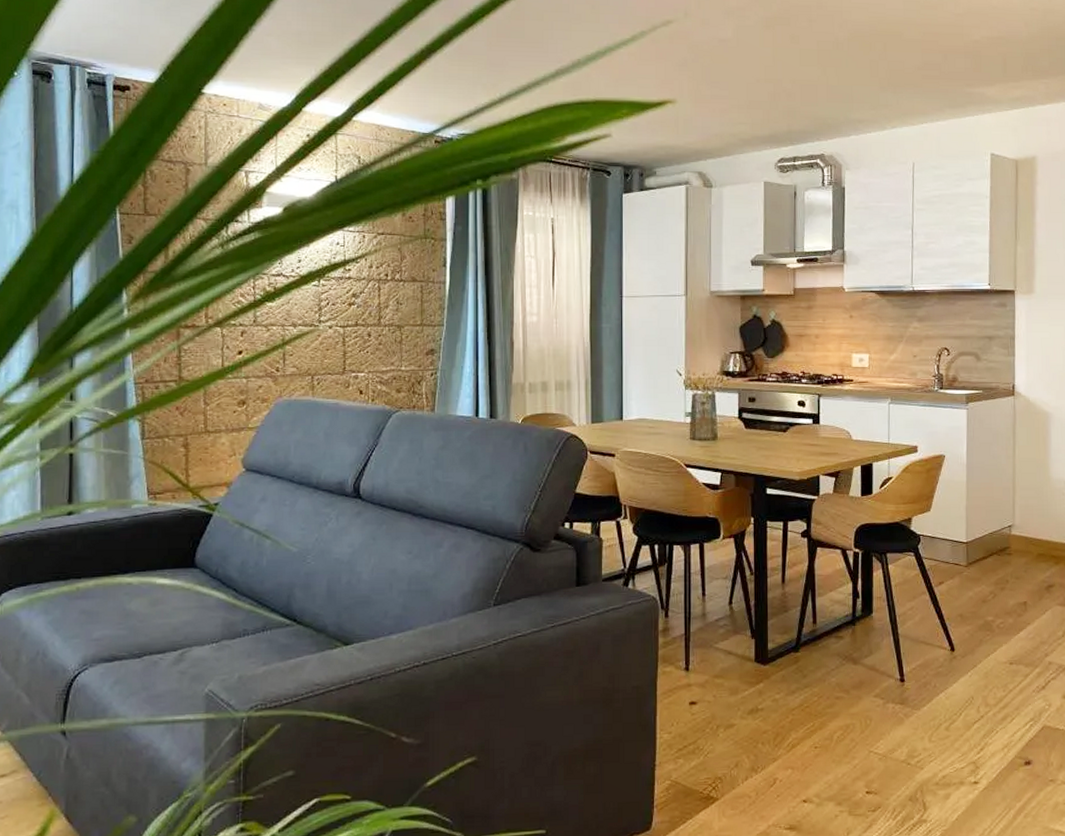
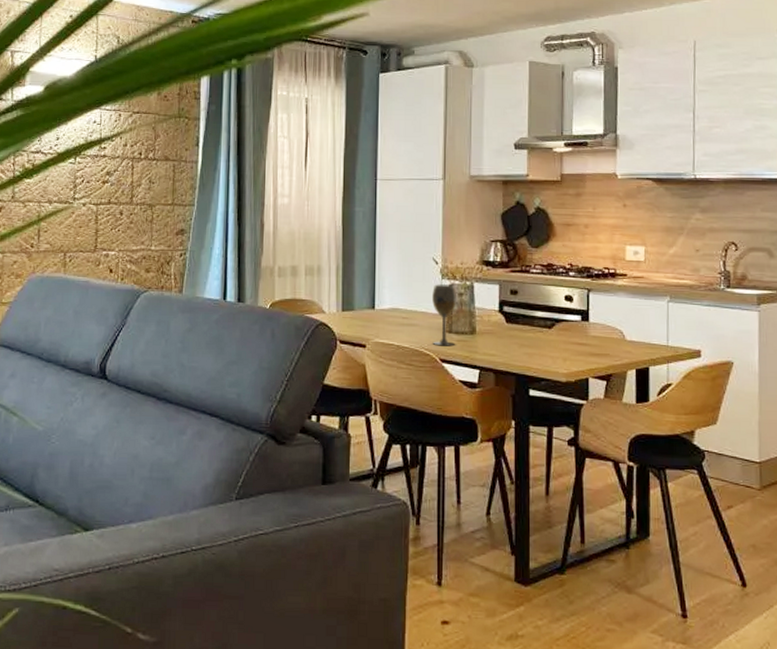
wine glass: none [677,394,700,452] -> present [432,284,457,346]

